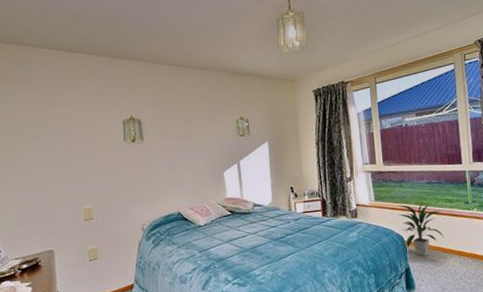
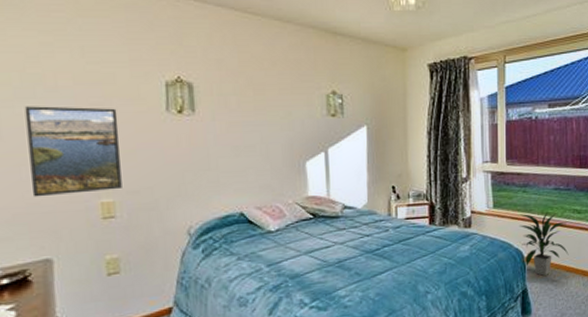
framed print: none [34,141,97,207] -> present [24,106,122,197]

